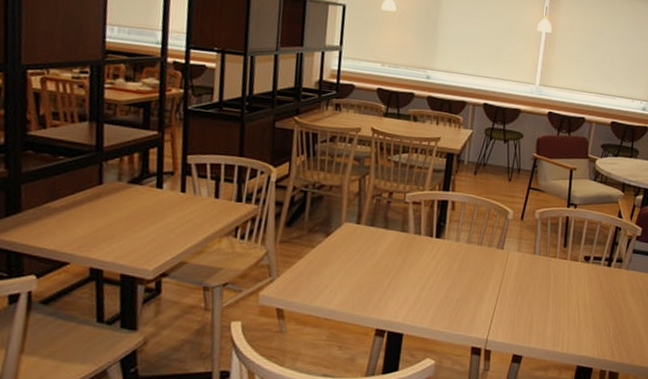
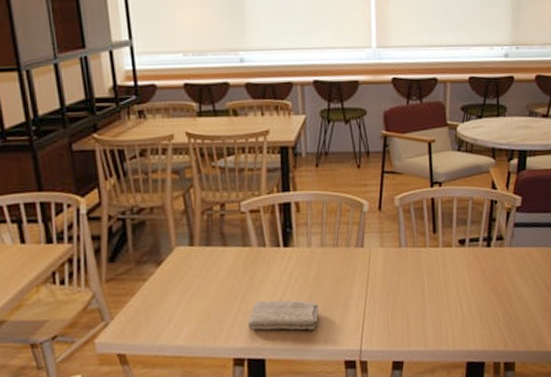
washcloth: none [394,282,458,314] -> present [248,299,320,331]

